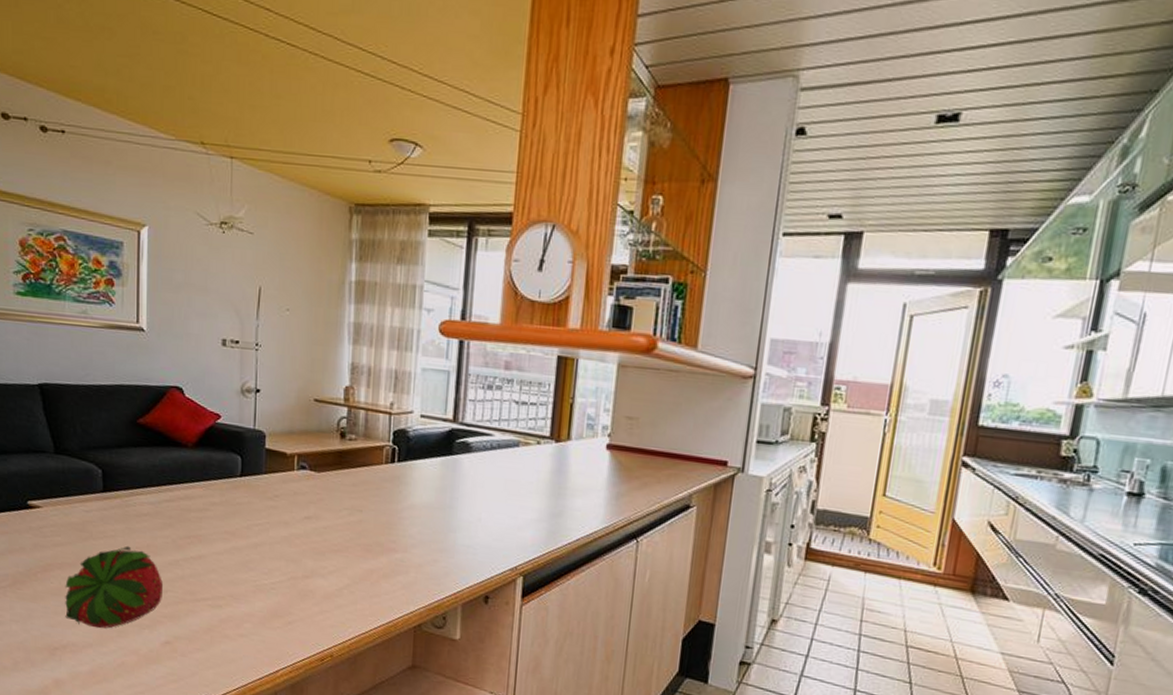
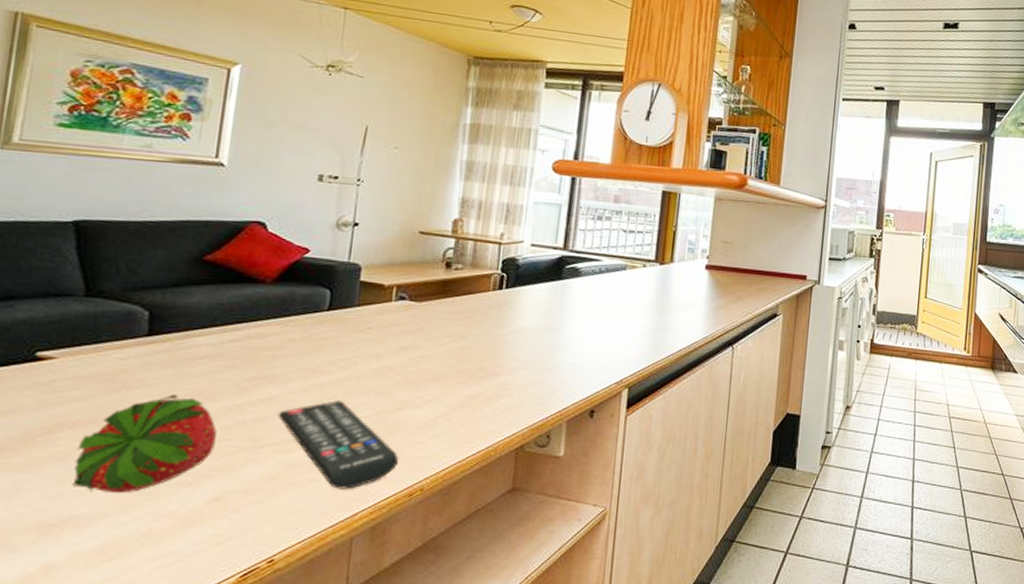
remote control: none [208,563,311,648] -> present [277,400,399,489]

